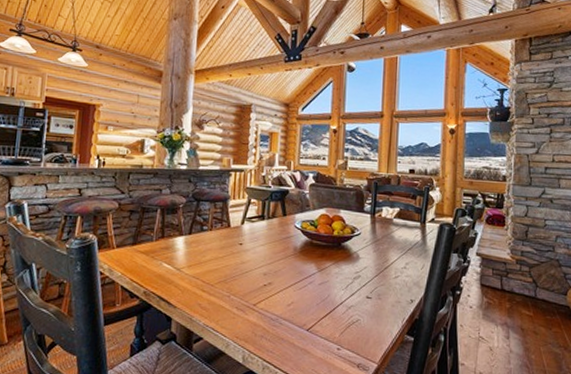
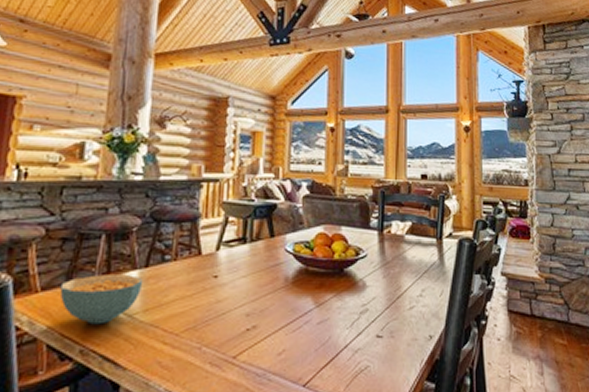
cereal bowl: none [129,238,188,274] -> present [60,275,144,325]

